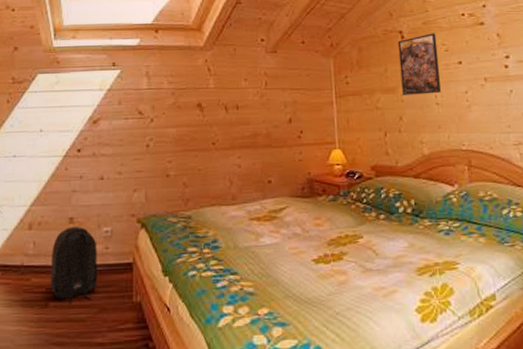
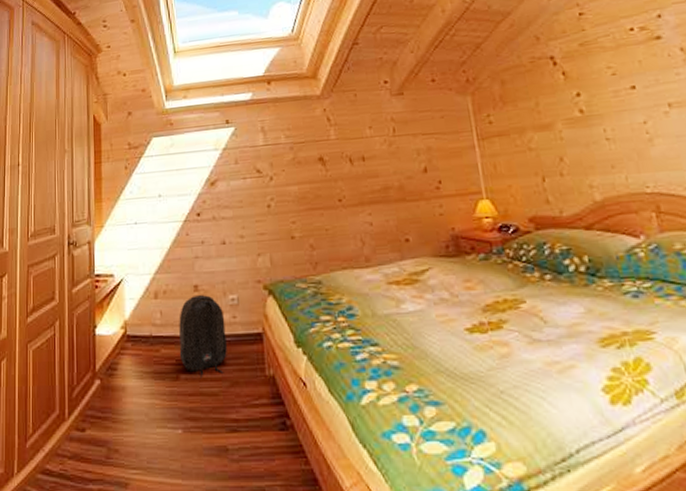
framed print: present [397,33,441,95] -> none [549,55,611,132]

